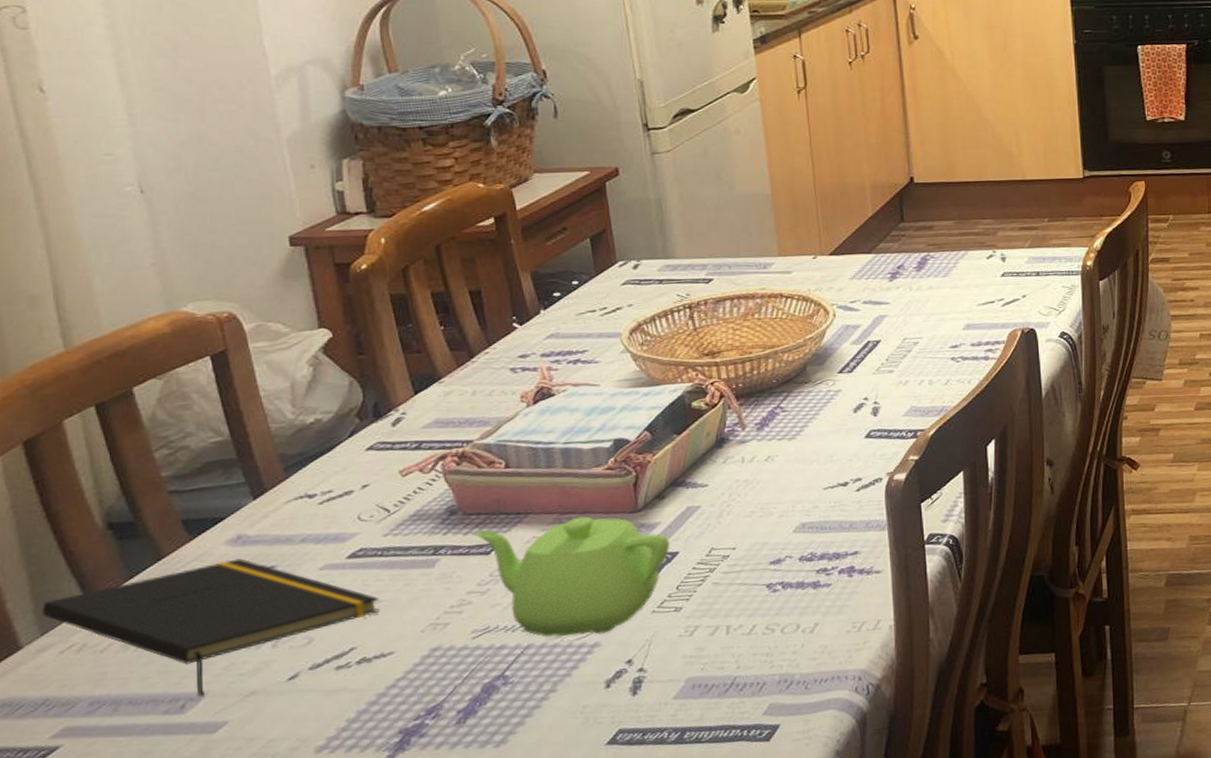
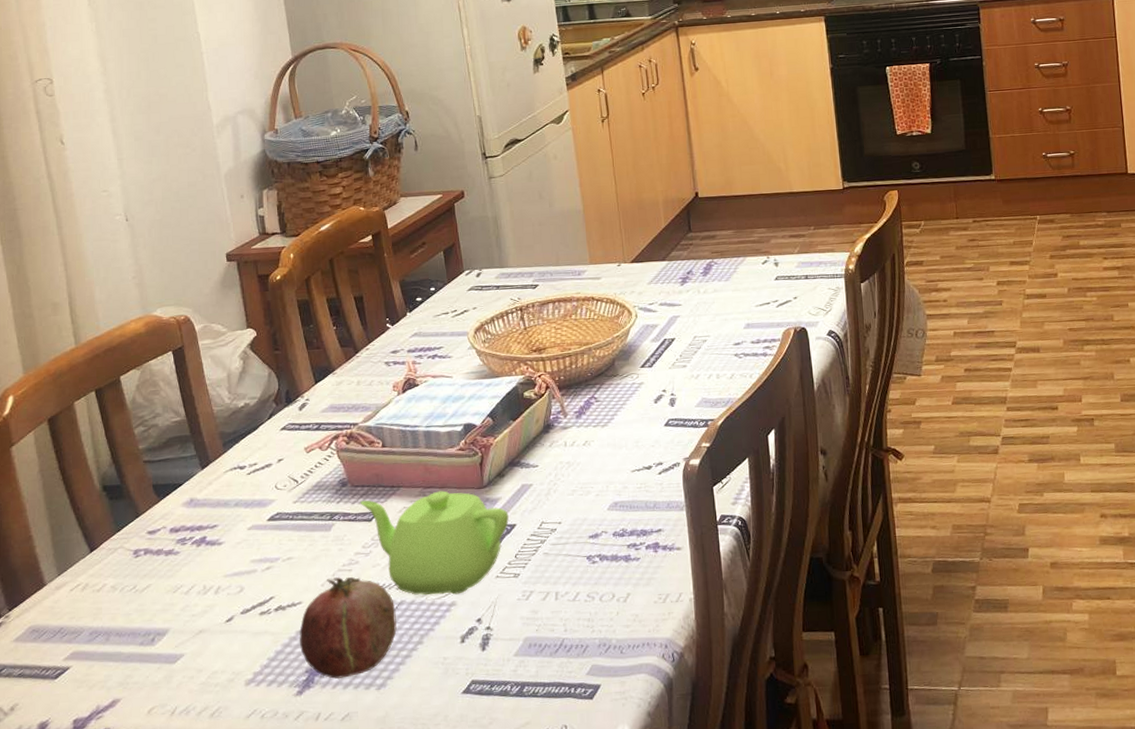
notepad: present [41,558,380,697] -> none [58,518,291,632]
fruit: none [389,619,522,739] -> present [299,576,397,680]

